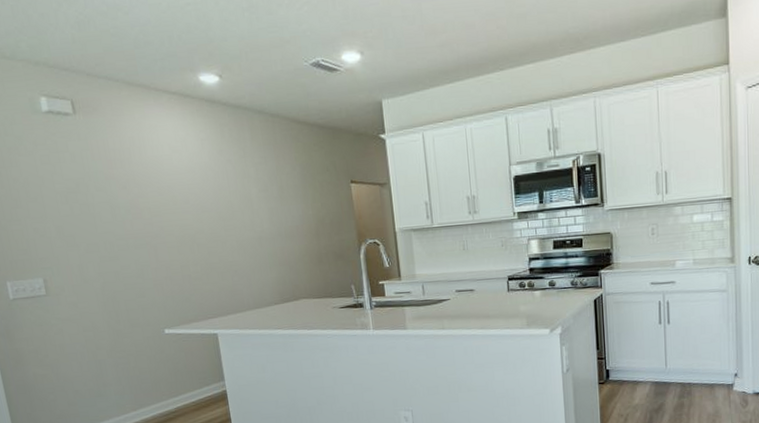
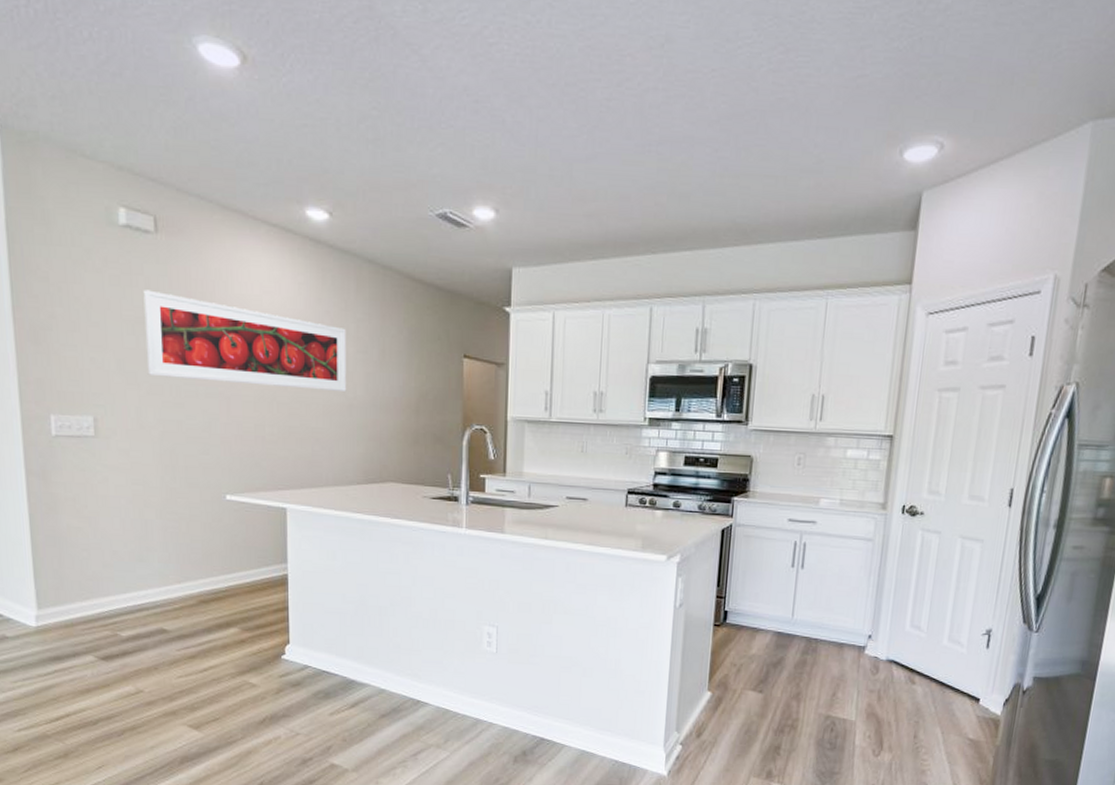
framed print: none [70,163,255,237] -> present [143,290,347,393]

